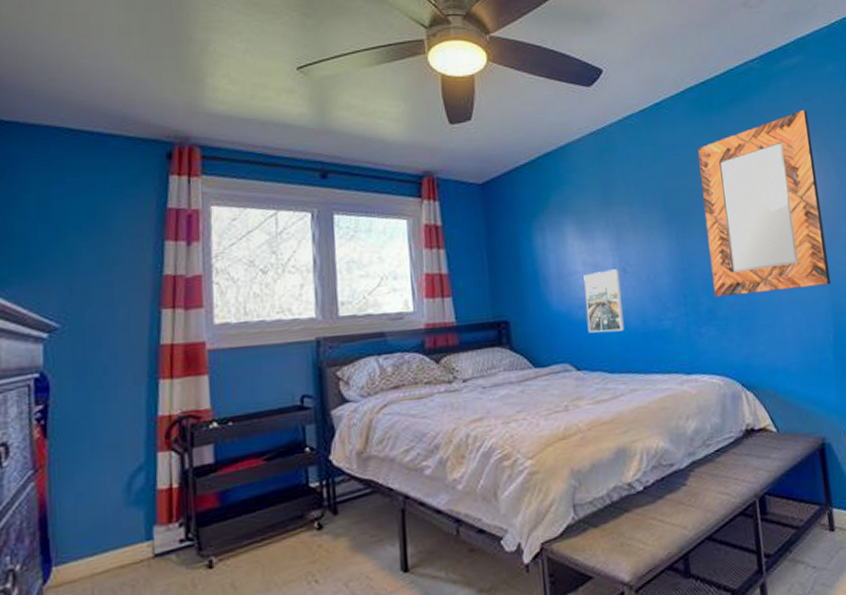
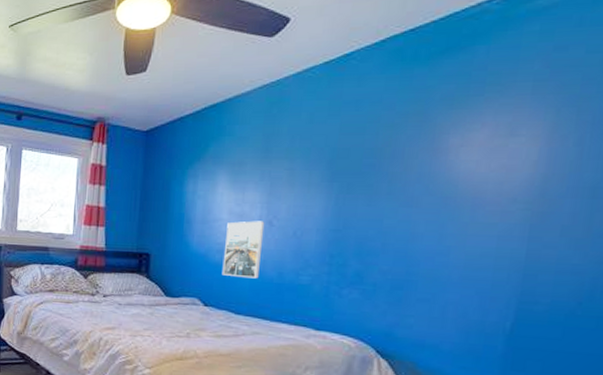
home mirror: present [697,109,831,298] -> none [367,60,557,269]

